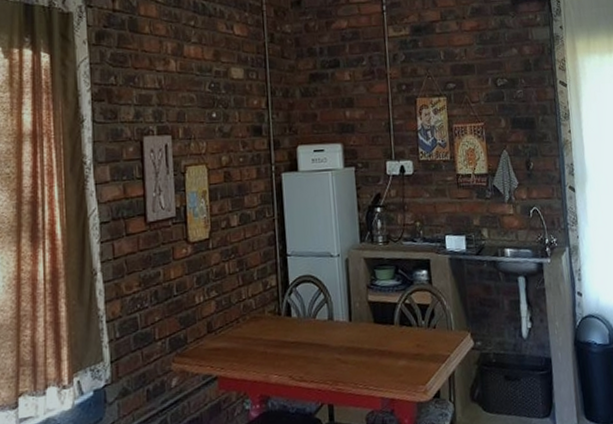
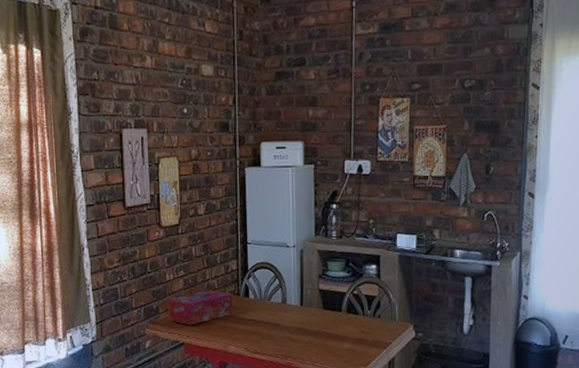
tissue box: none [197,311,274,355] -> present [167,290,233,325]

